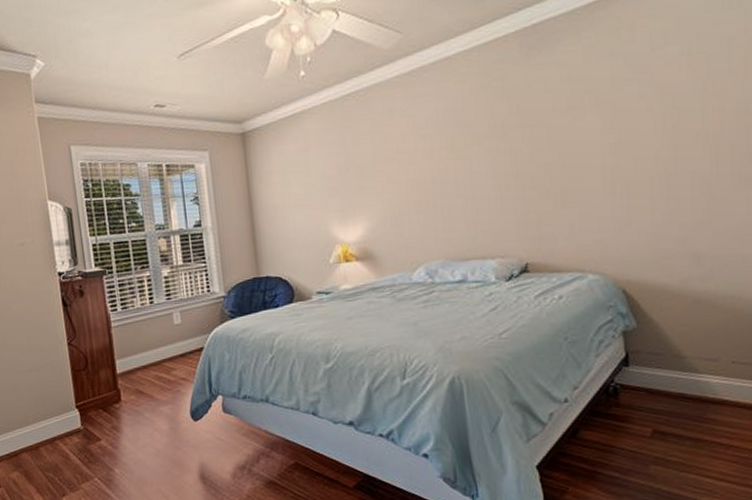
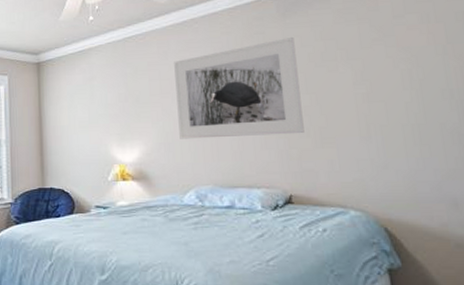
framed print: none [400,81,544,211] -> present [174,36,305,139]

